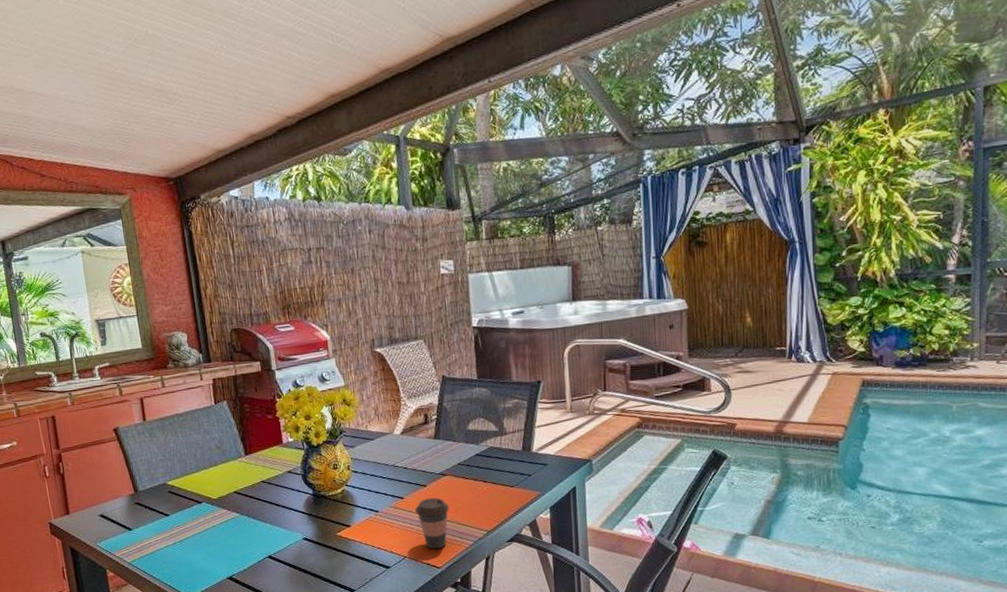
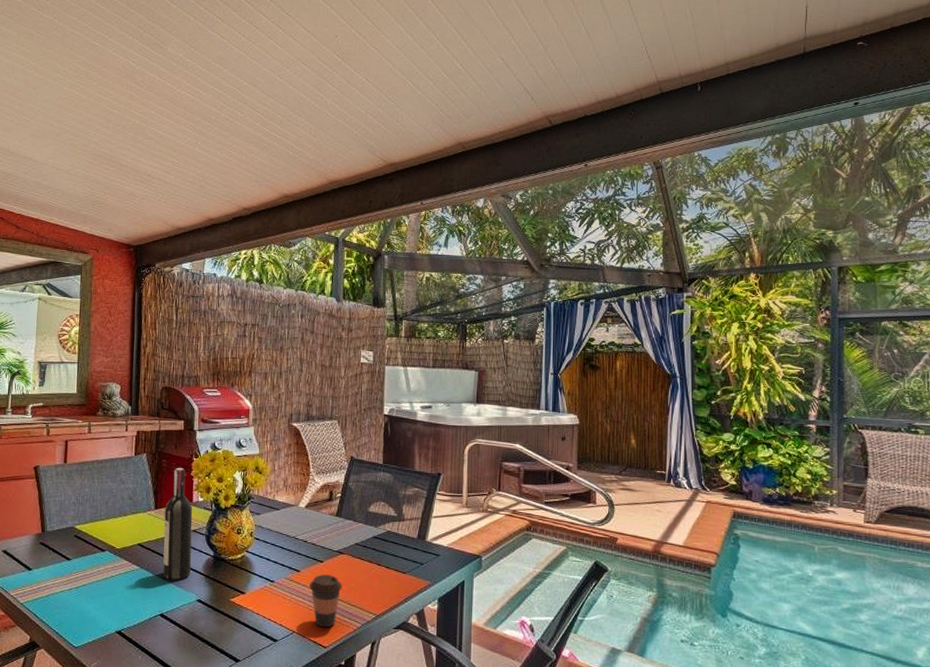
wine bottle: none [255,410,293,523] -> present [163,468,193,580]

